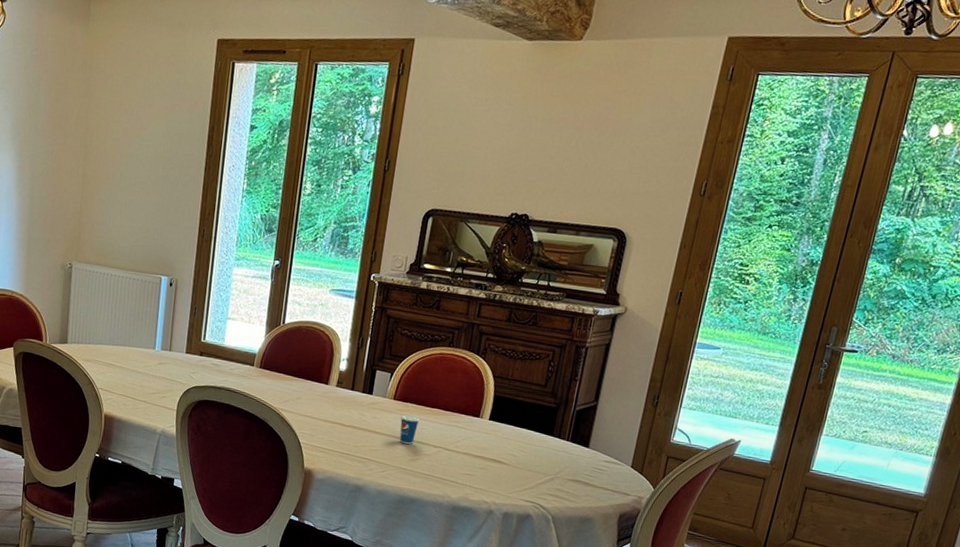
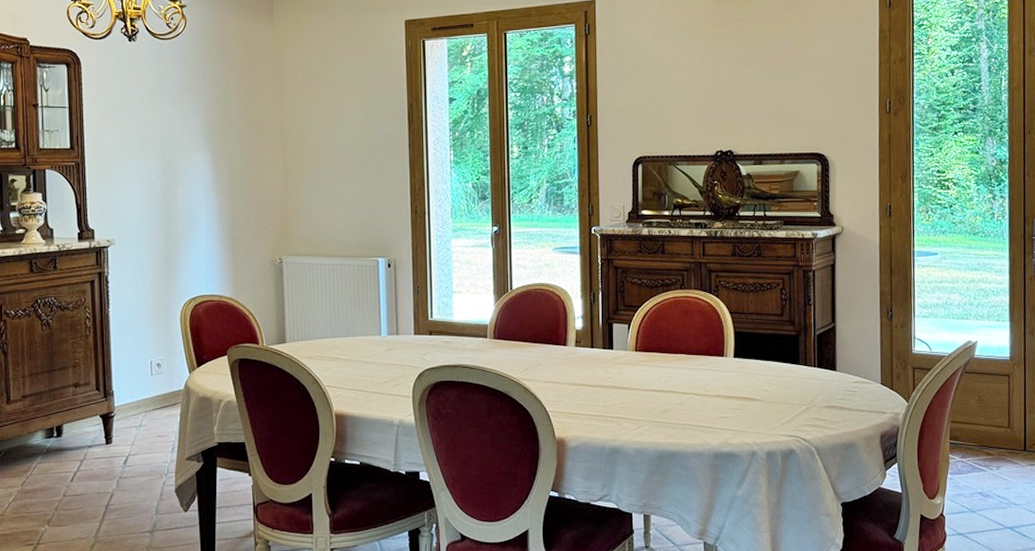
cup: present [399,403,420,444] -> none [645,352,666,395]

